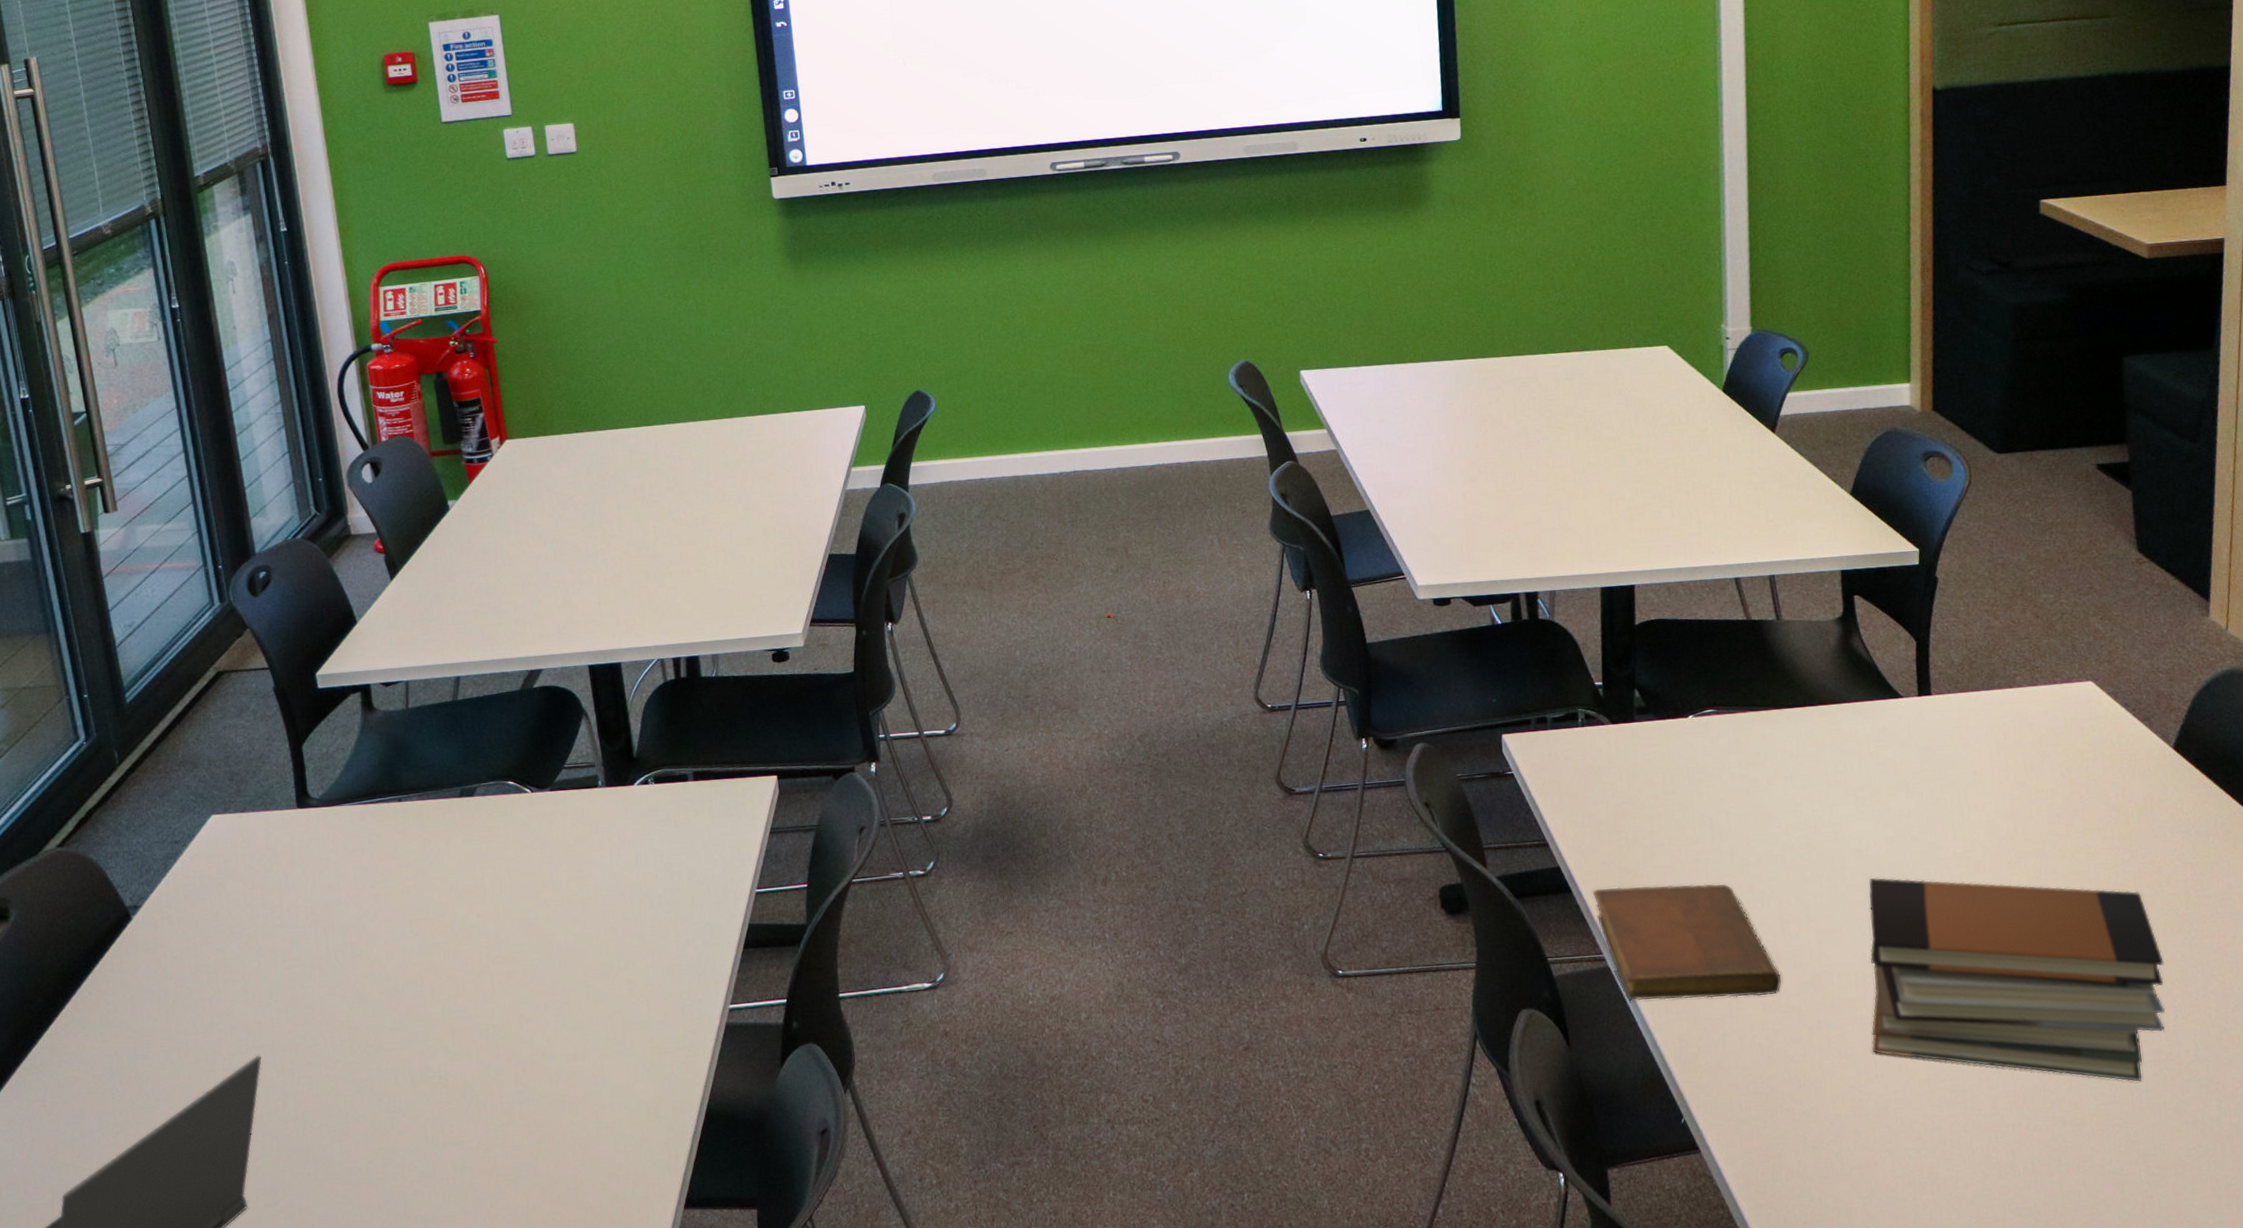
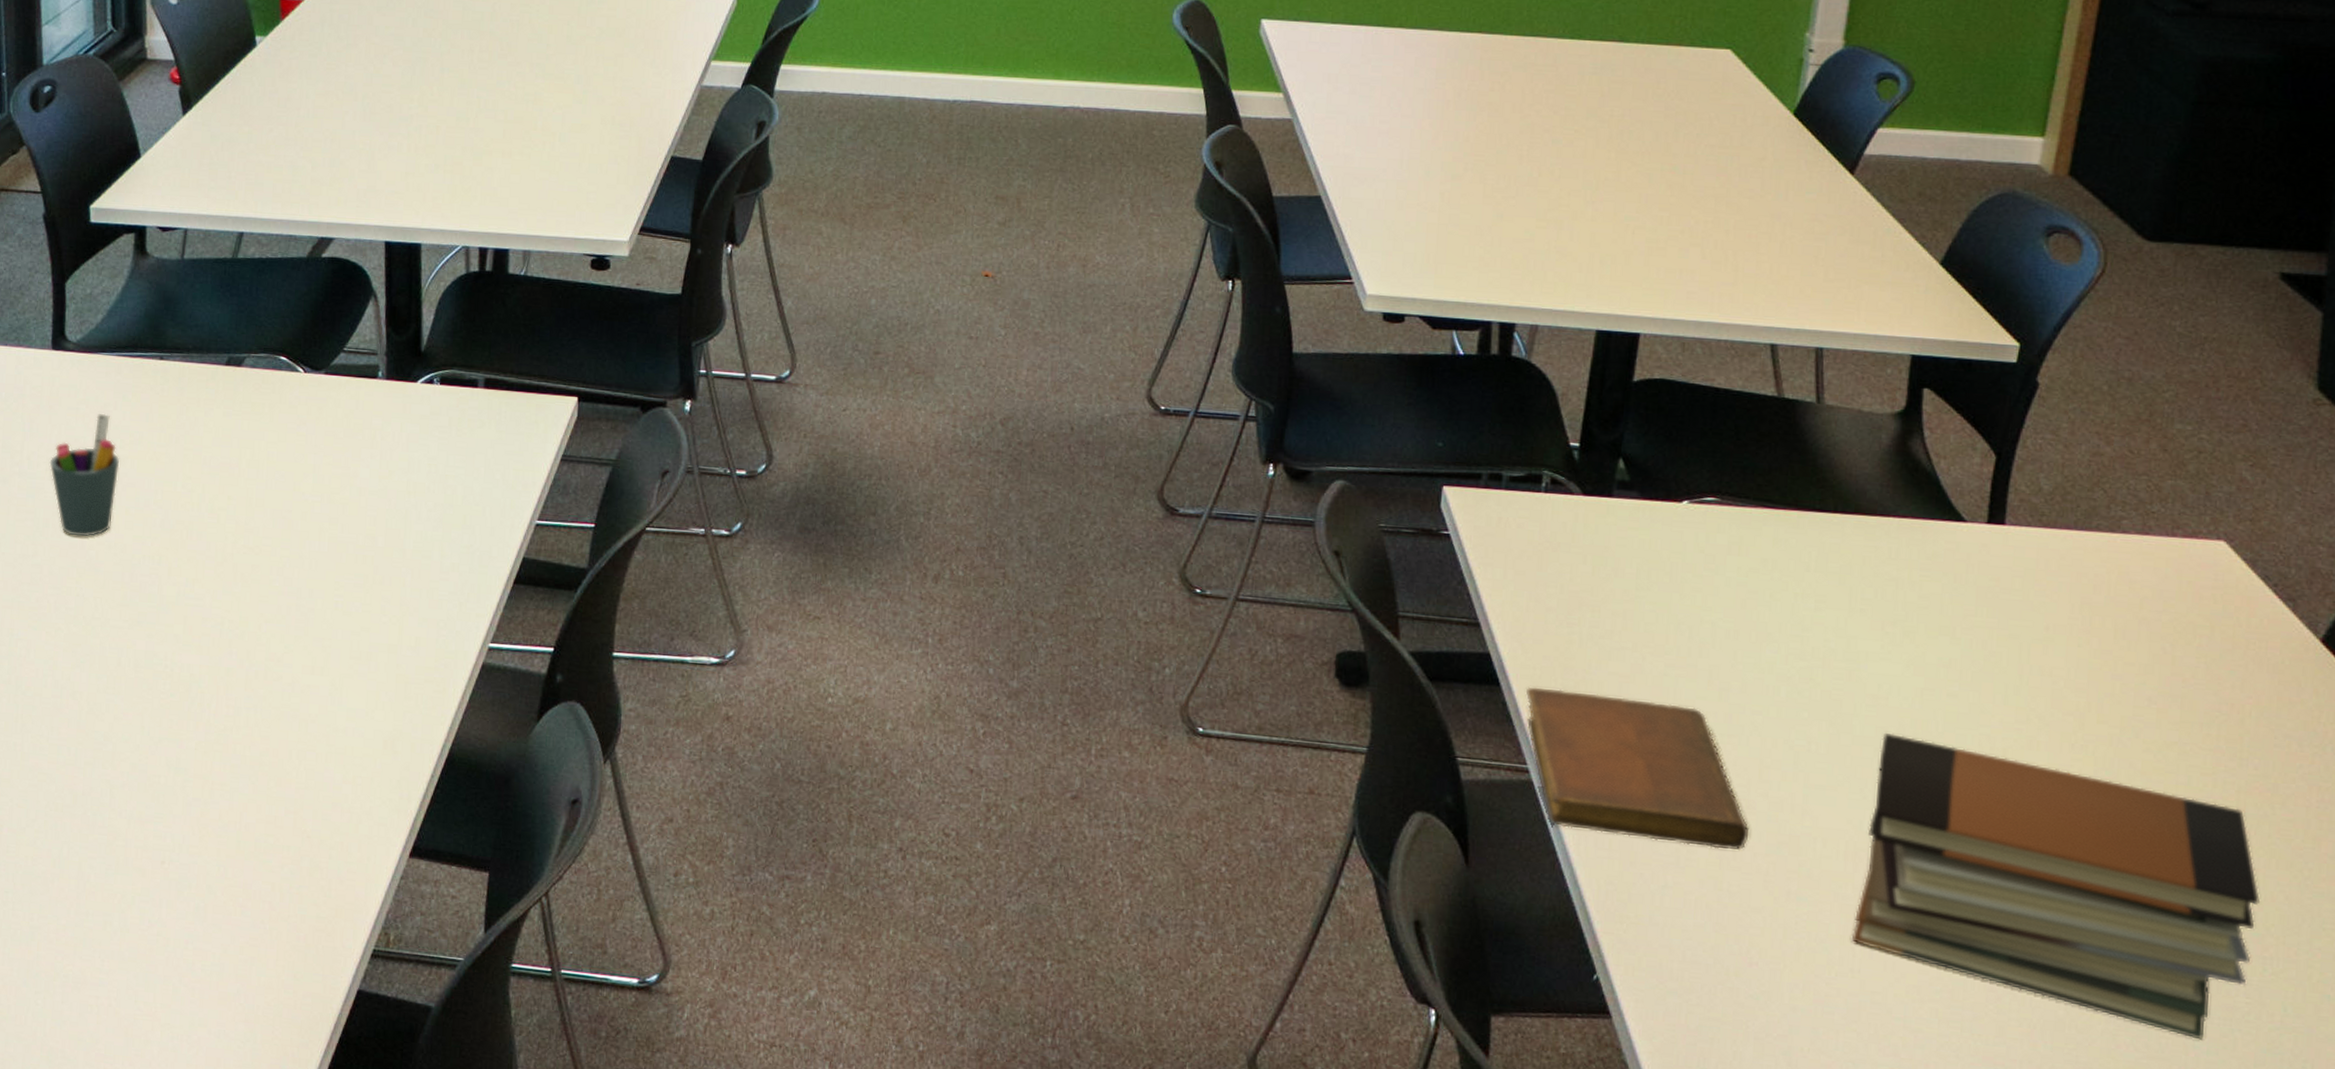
pen holder: none [308,858,374,974] -> present [49,413,120,537]

